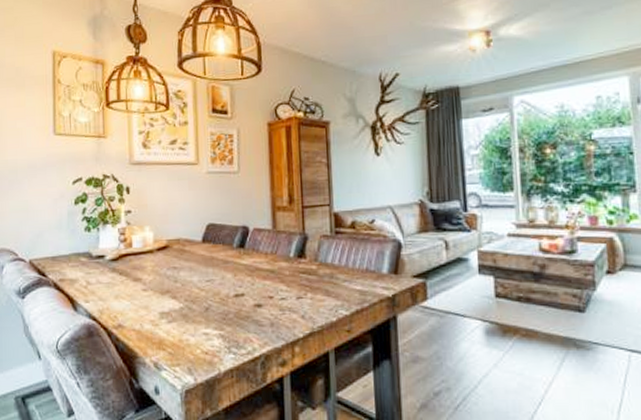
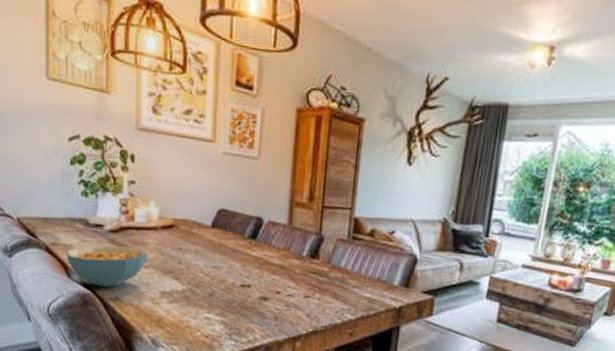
cereal bowl: none [72,272,146,316] -> present [66,245,148,288]

